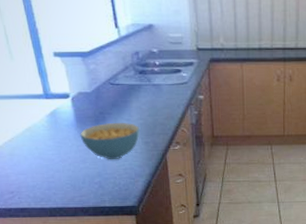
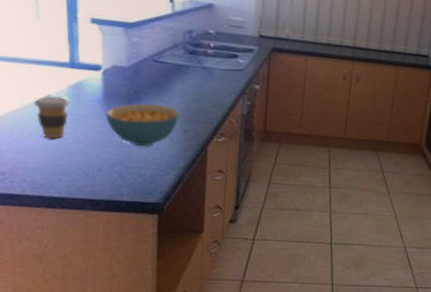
coffee cup: none [23,125,52,161] -> present [34,96,70,139]

